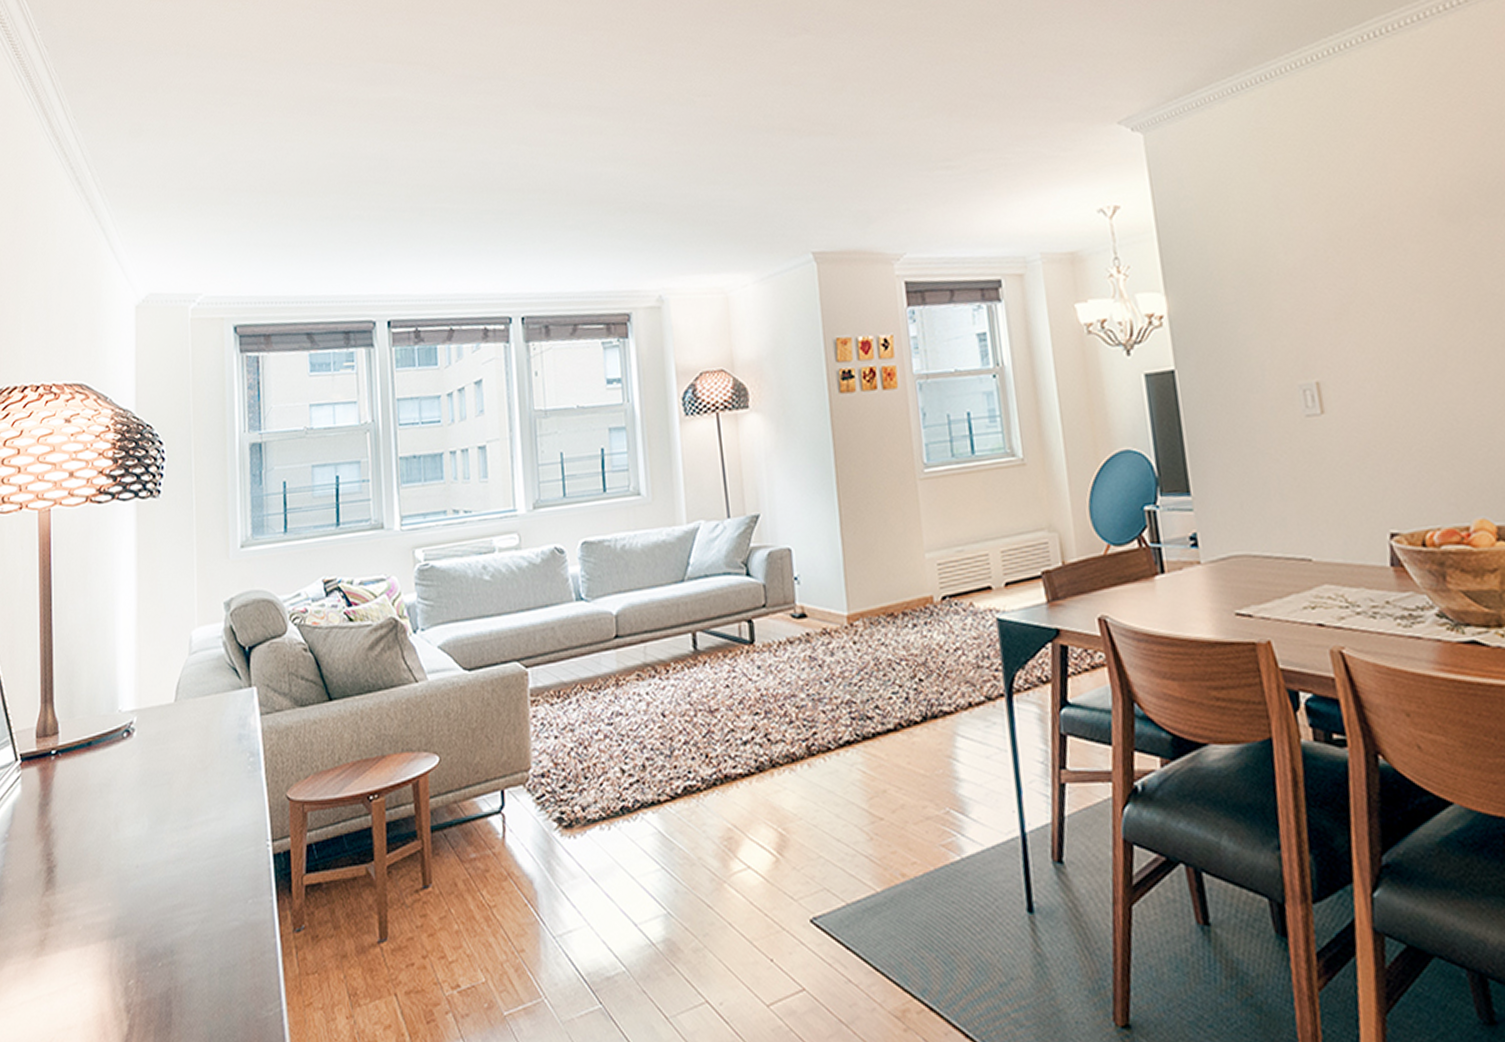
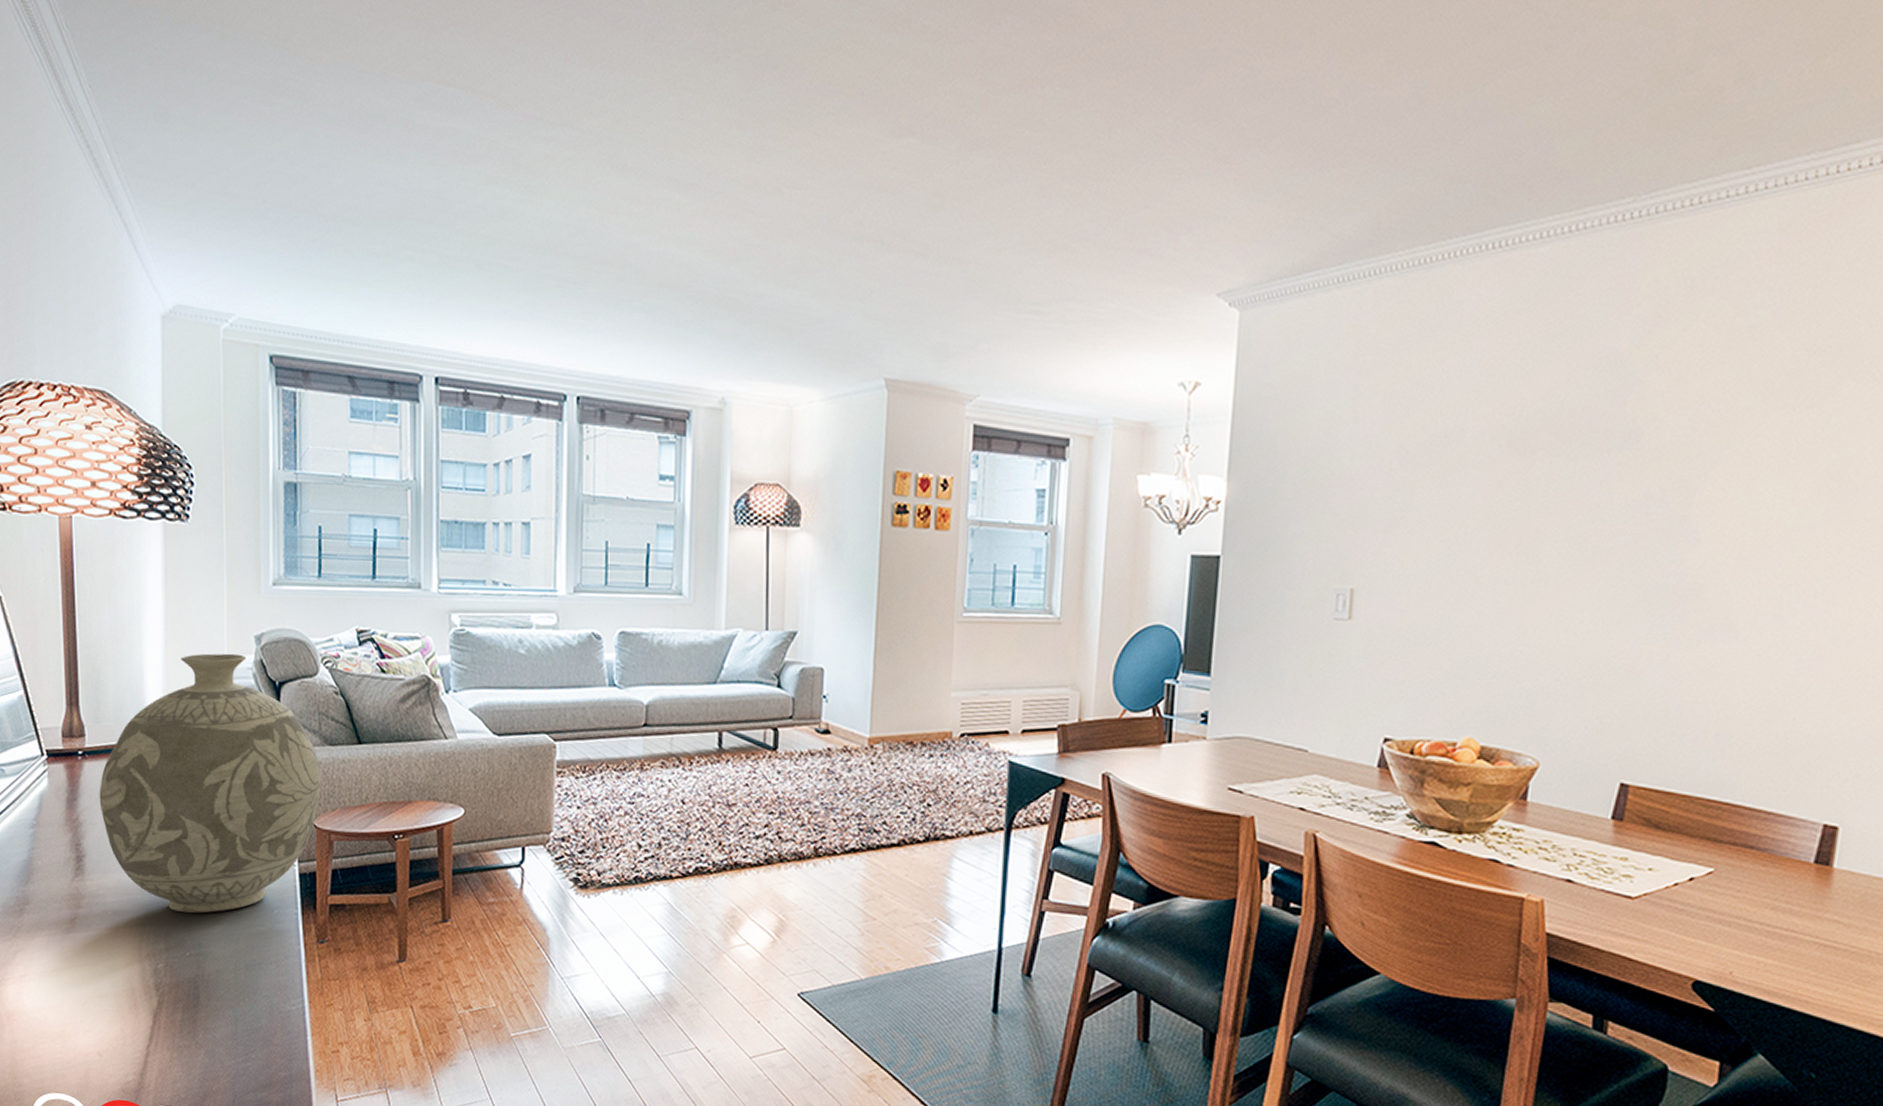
decorative vase: none [71,623,293,917] -> present [99,653,321,914]

